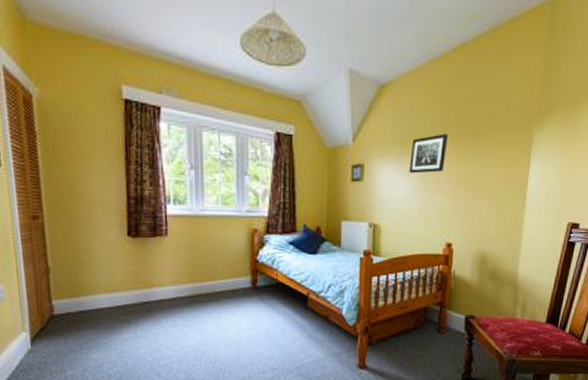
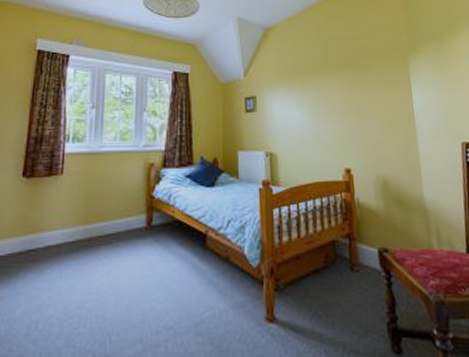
wall art: present [409,134,449,174] -> none [299,66,332,102]

